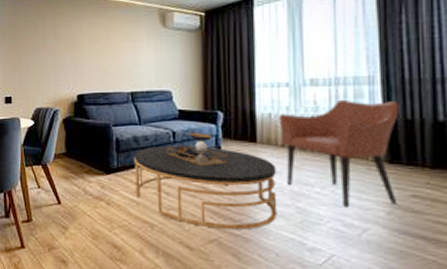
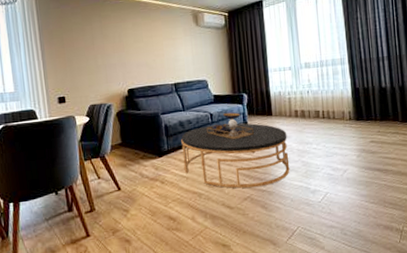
armchair: present [279,99,399,208] -> none [286,76,363,157]

